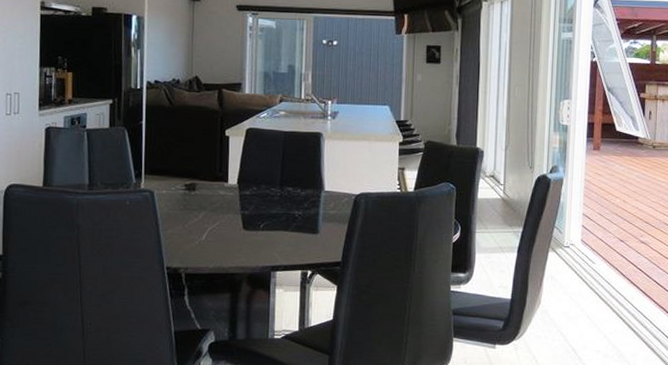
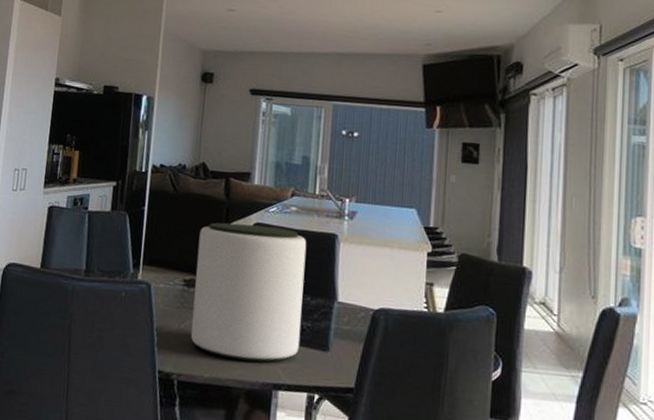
plant pot: none [194,130,296,250] -> present [190,222,307,363]

